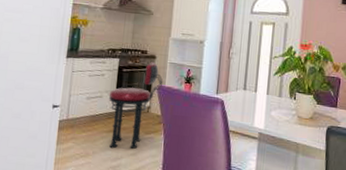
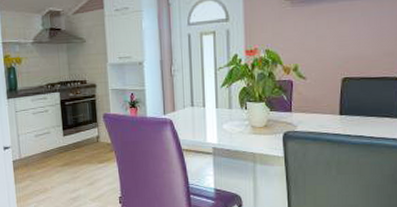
stool: present [108,62,163,149] -> none [56,91,107,181]

